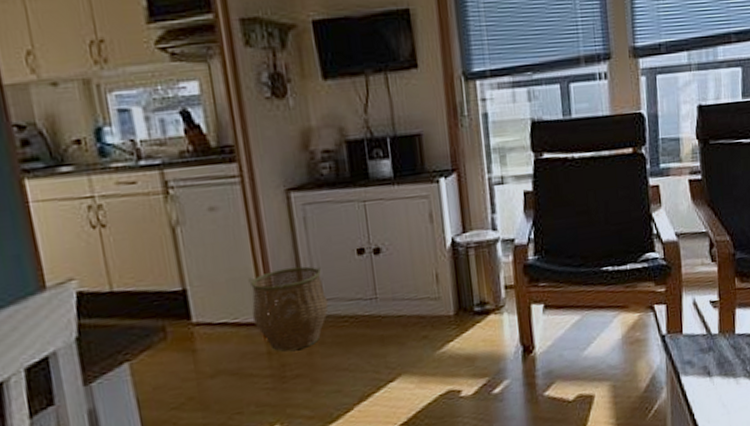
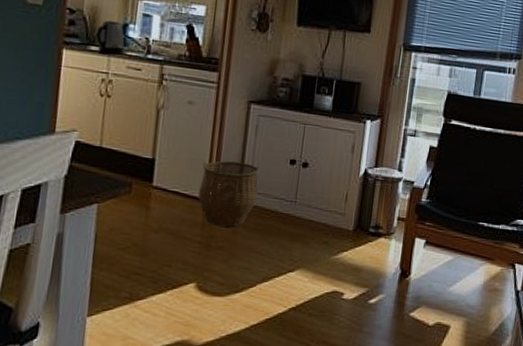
kettle: none [62,127,107,174] -> present [96,20,125,55]

